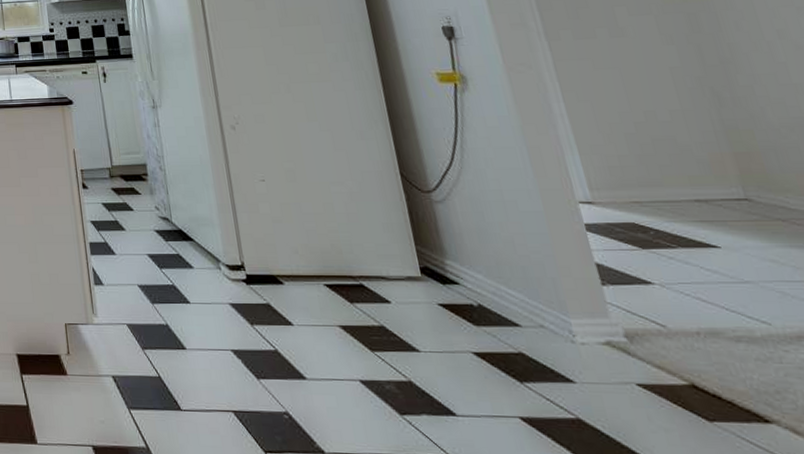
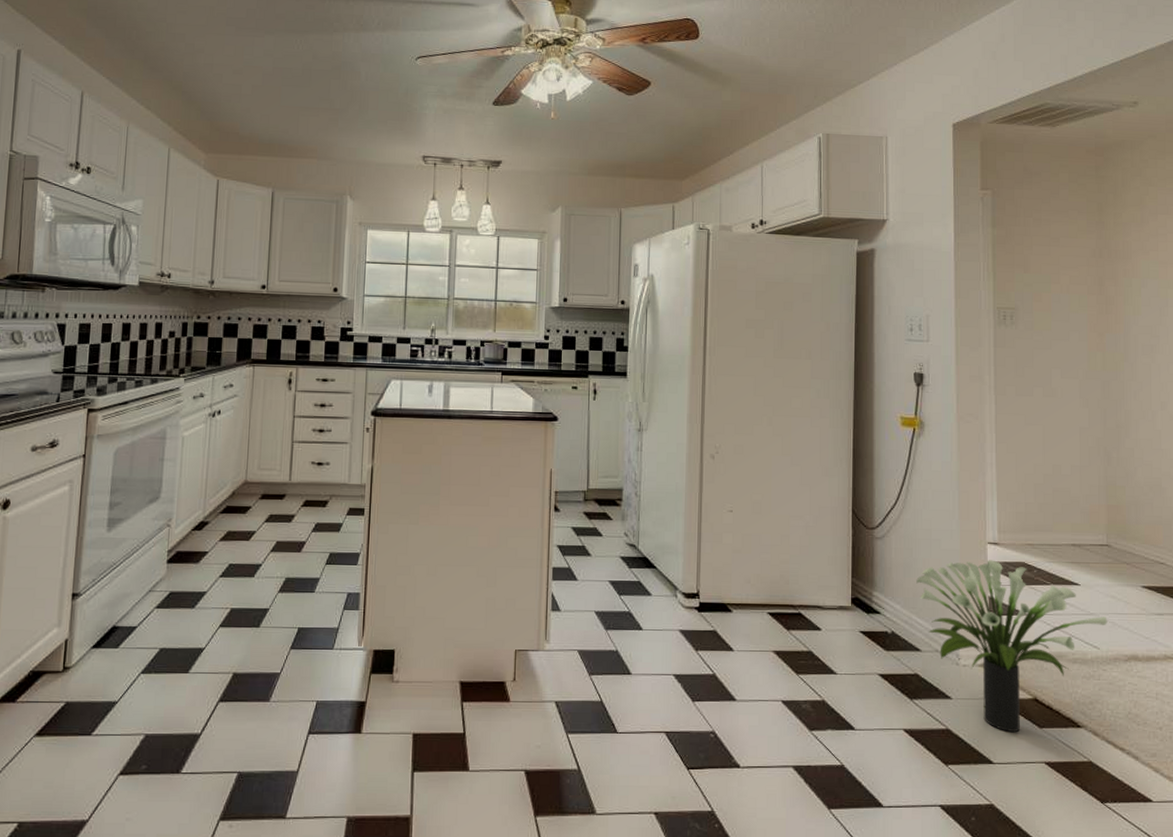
potted plant: none [496,221,774,427] -> present [916,560,1108,733]

